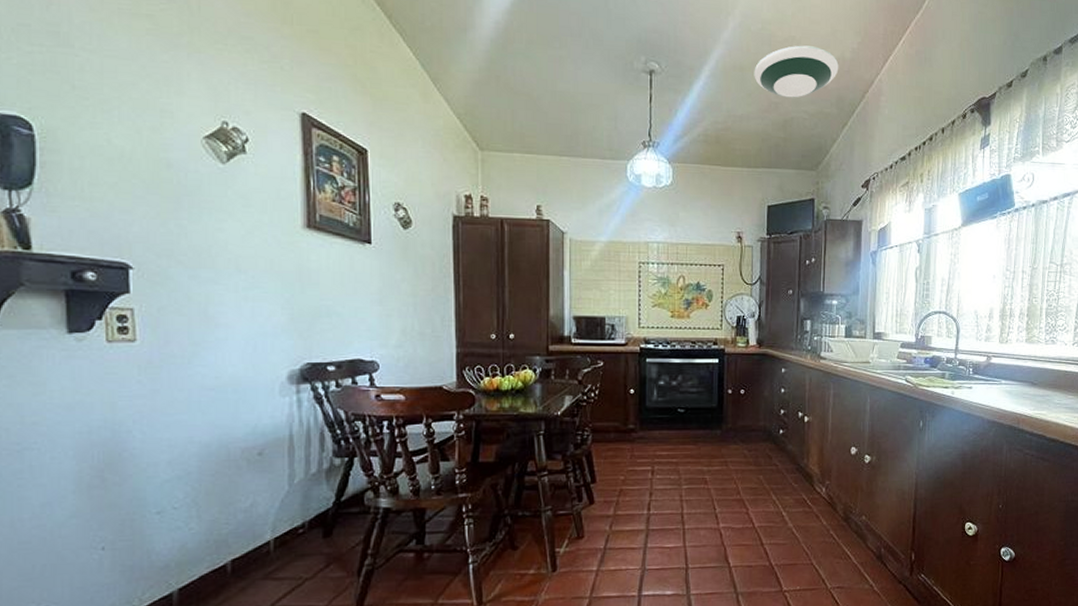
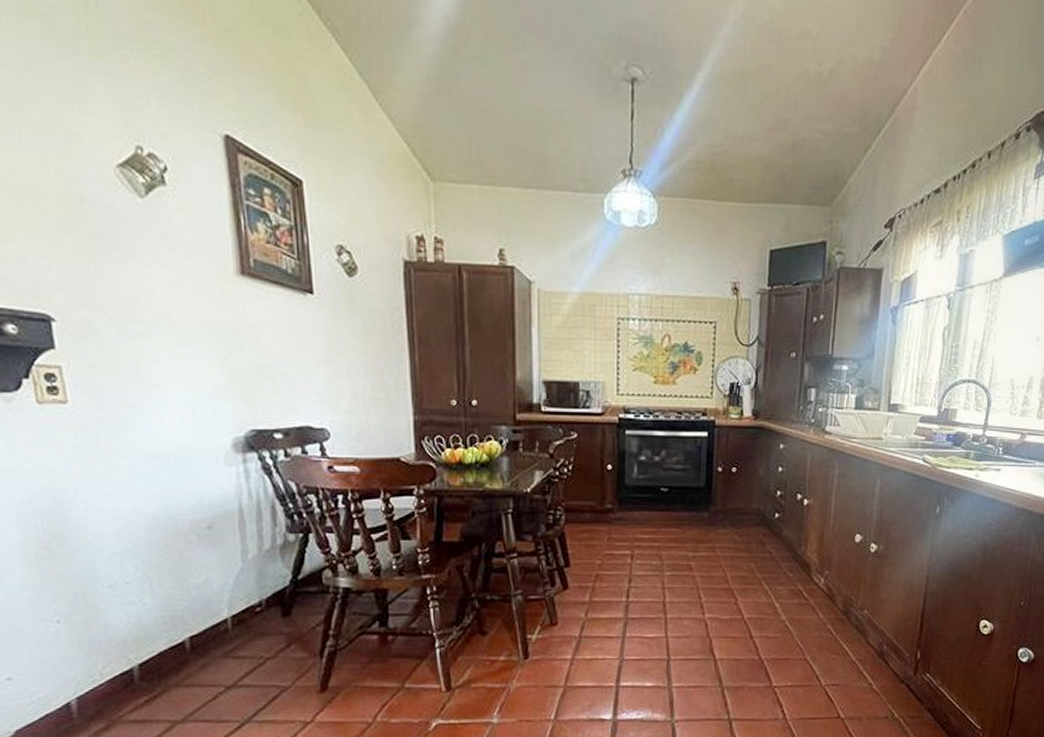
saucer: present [754,45,839,98] -> none [758,43,865,113]

